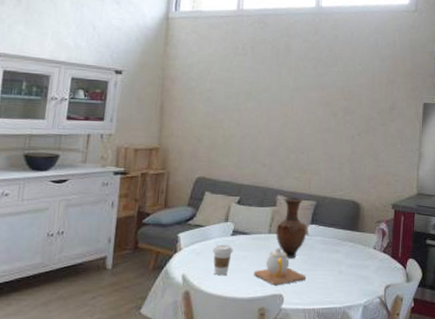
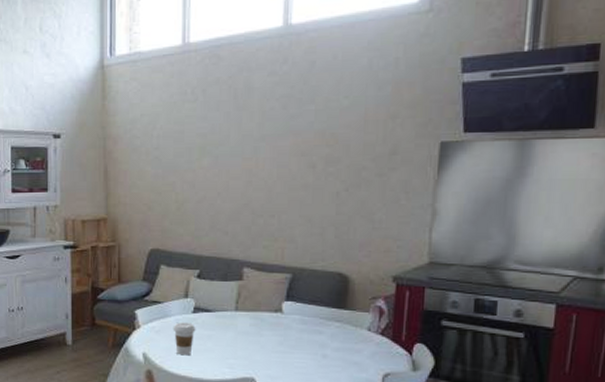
teapot: present [254,247,307,286] -> none [220,326,283,368]
vase: present [276,197,307,259] -> none [244,270,282,339]

